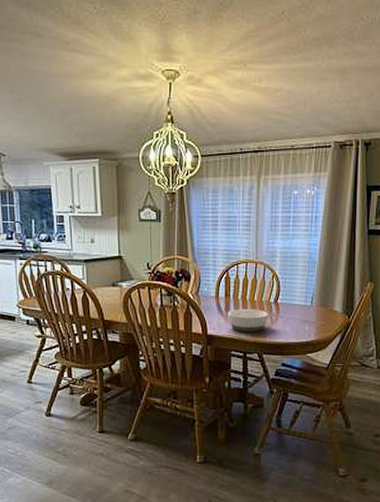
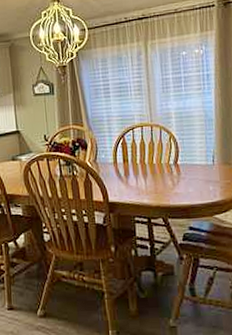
bowl: present [227,309,268,332] -> none [127,172,170,197]

